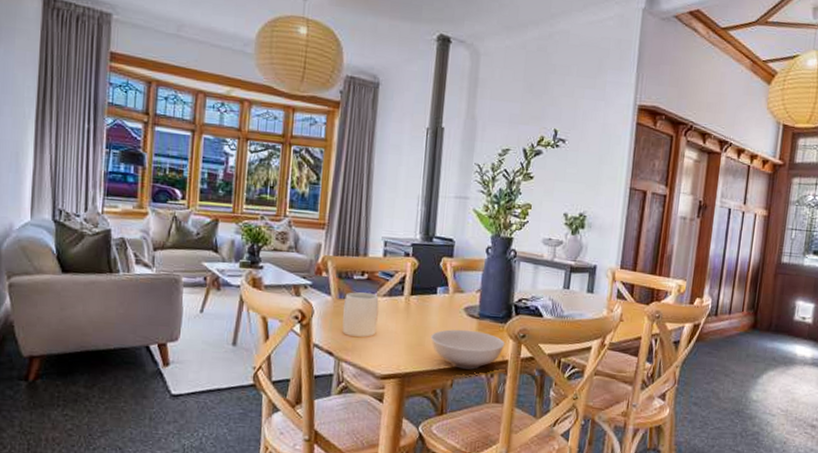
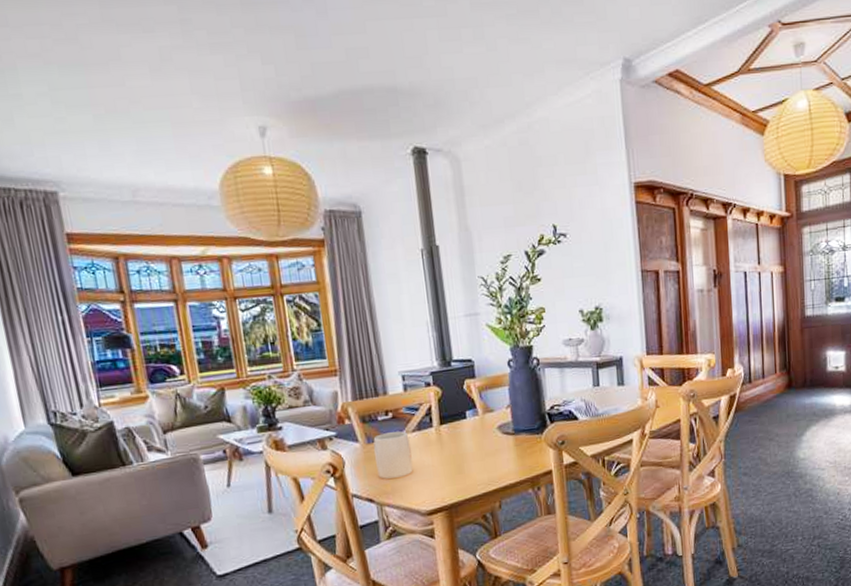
bowl: present [431,329,505,370] -> none [469,447,546,488]

